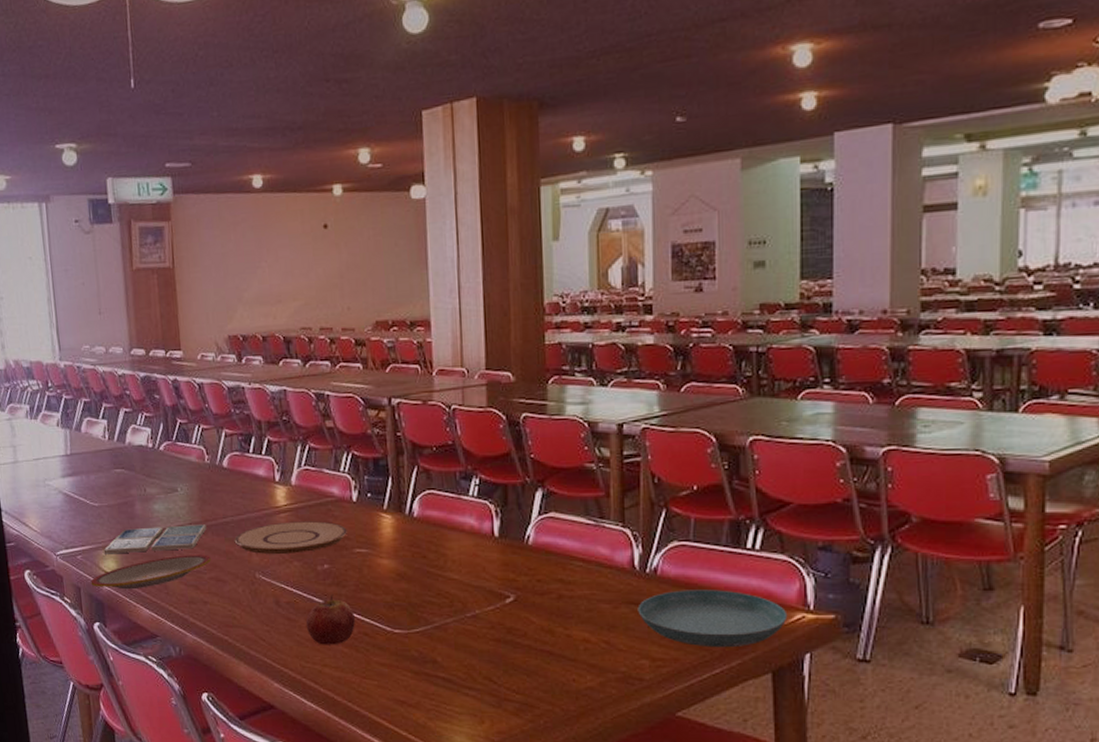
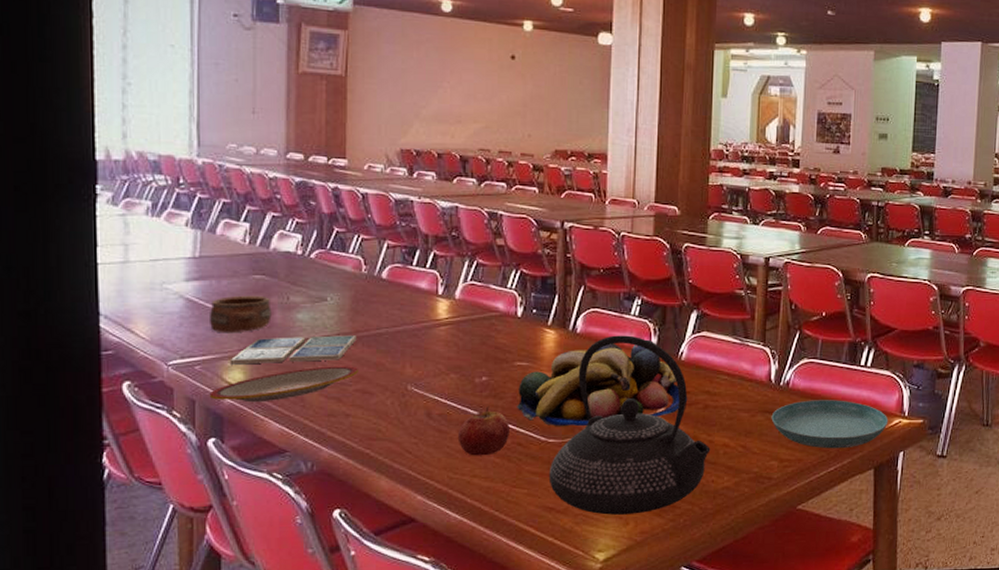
pottery: none [83,488,134,525] -> present [210,295,272,334]
plate: present [234,521,347,554] -> none [387,334,509,366]
fruit bowl: none [360,522,539,617] -> present [517,339,688,427]
teapot: none [397,518,569,712] -> present [548,335,711,515]

